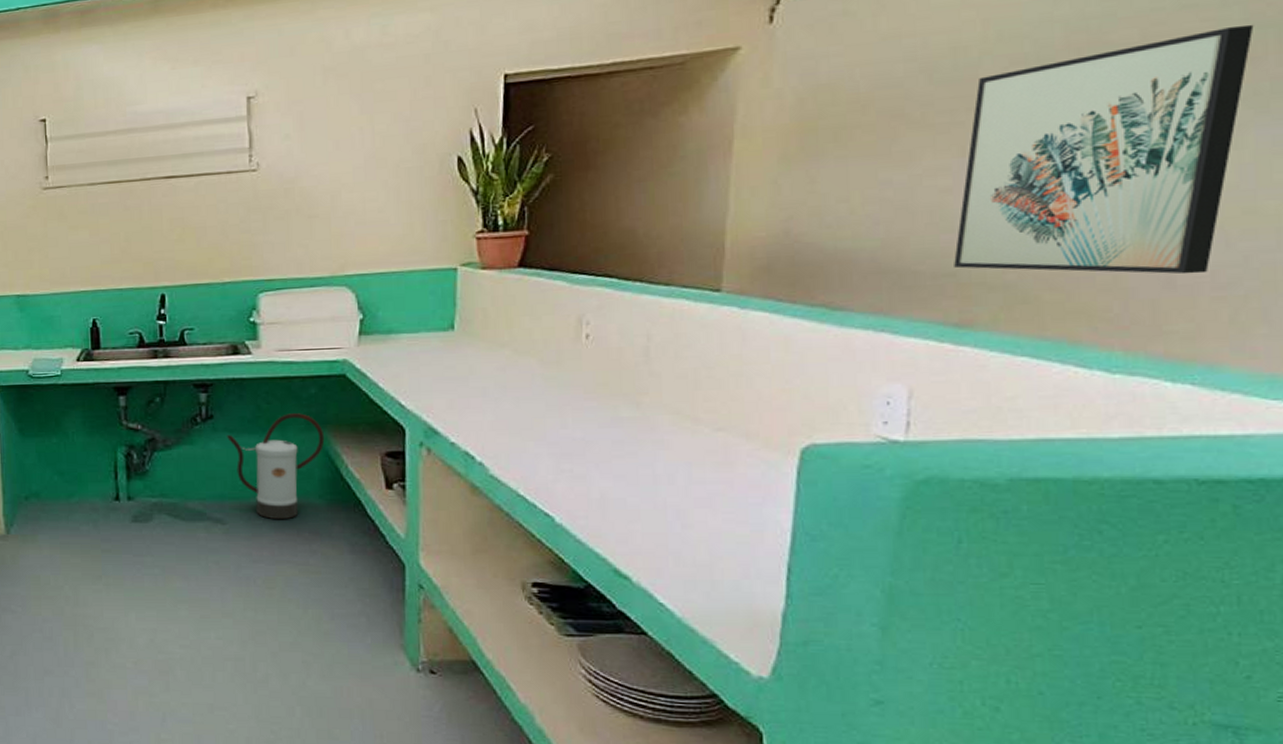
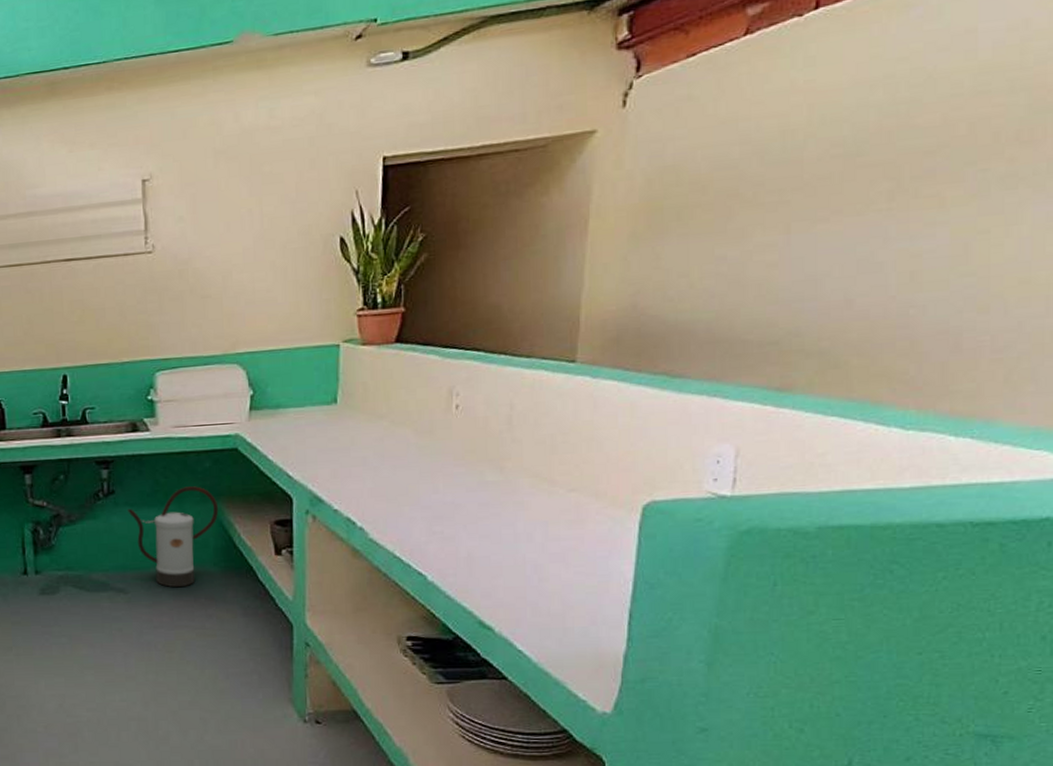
wall art: present [954,24,1254,275] -> none [777,109,1036,339]

